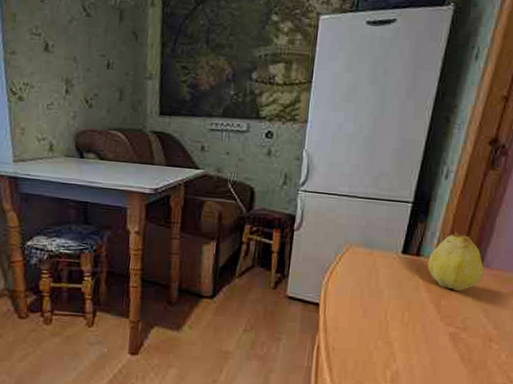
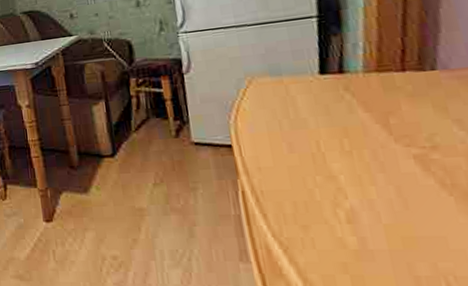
fruit: present [427,229,484,291] -> none [356,33,442,104]

